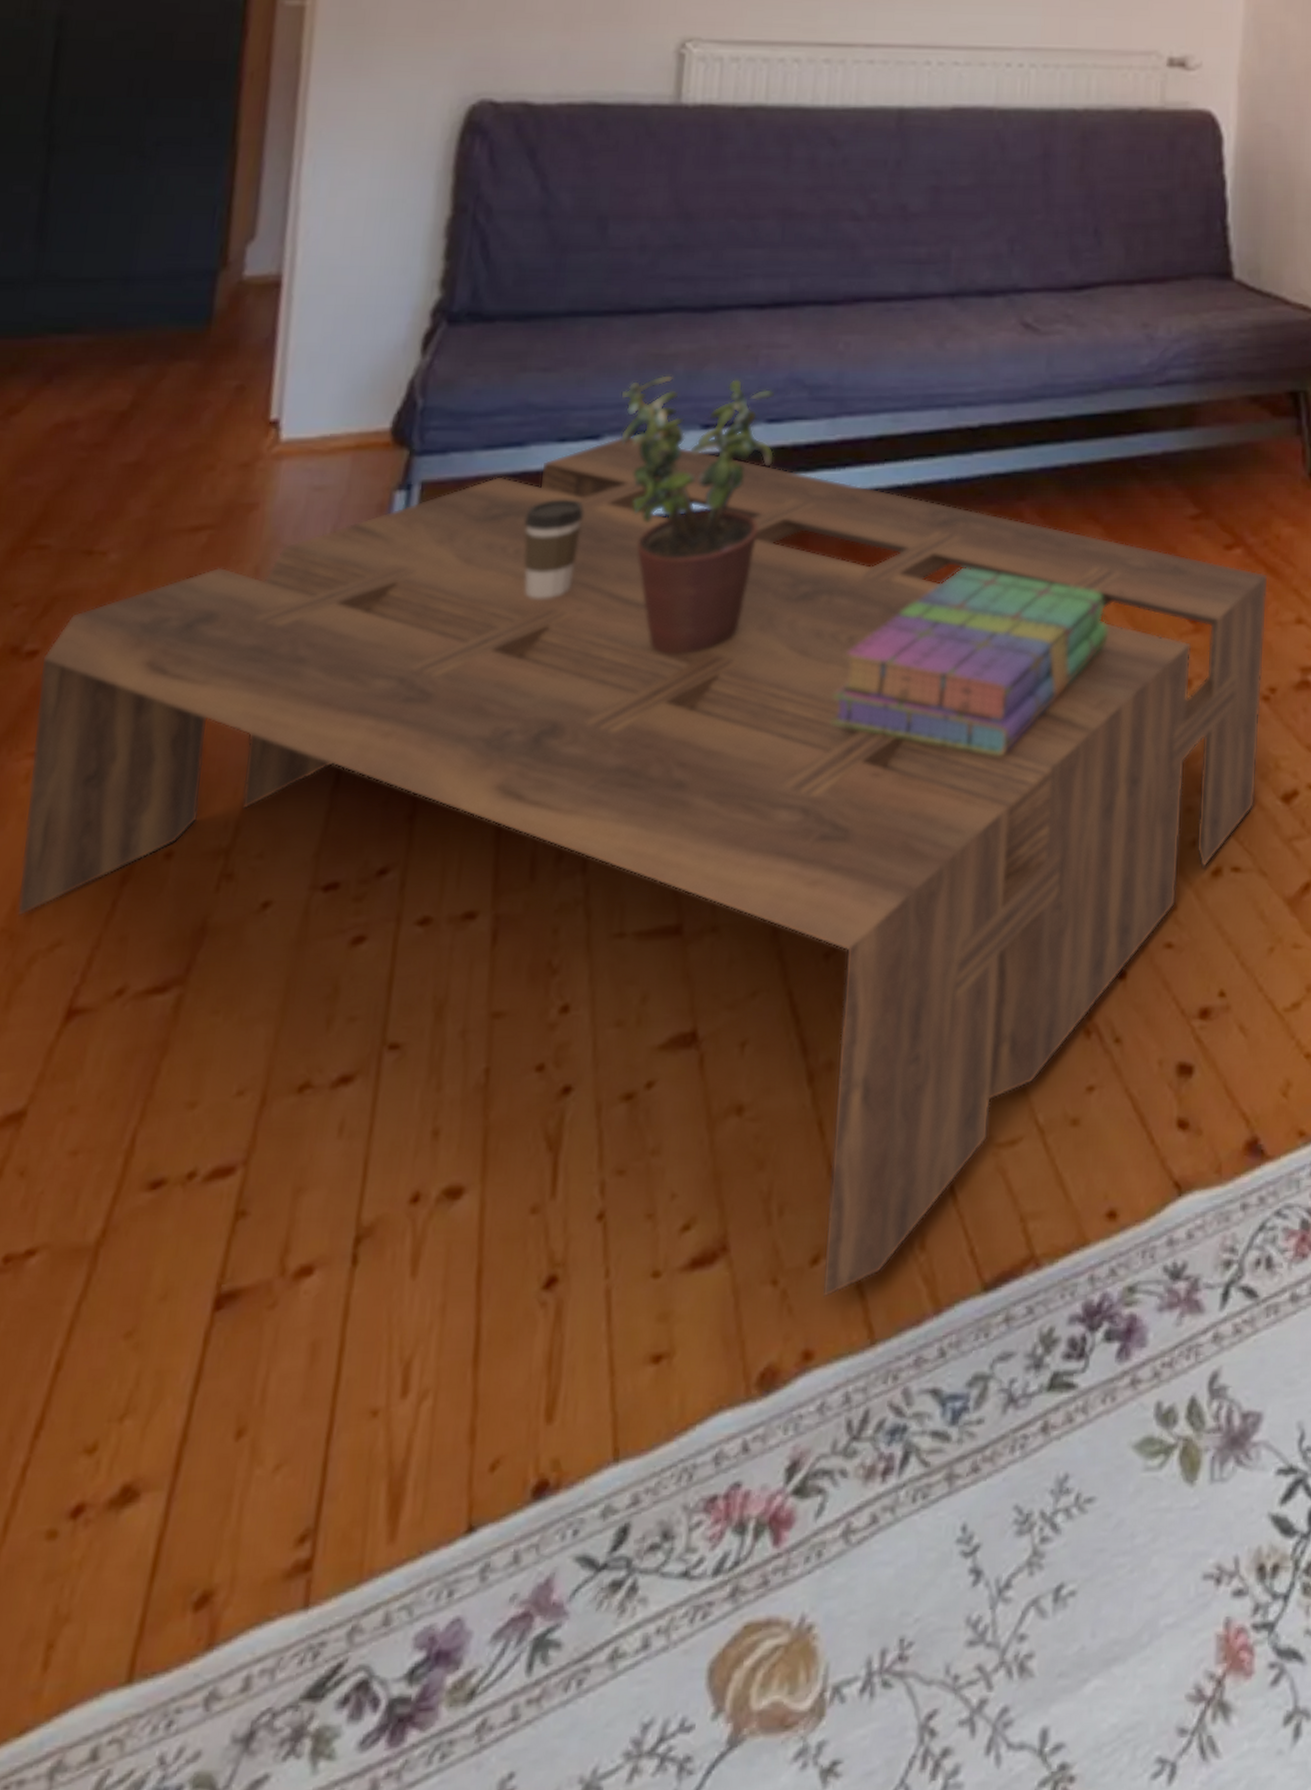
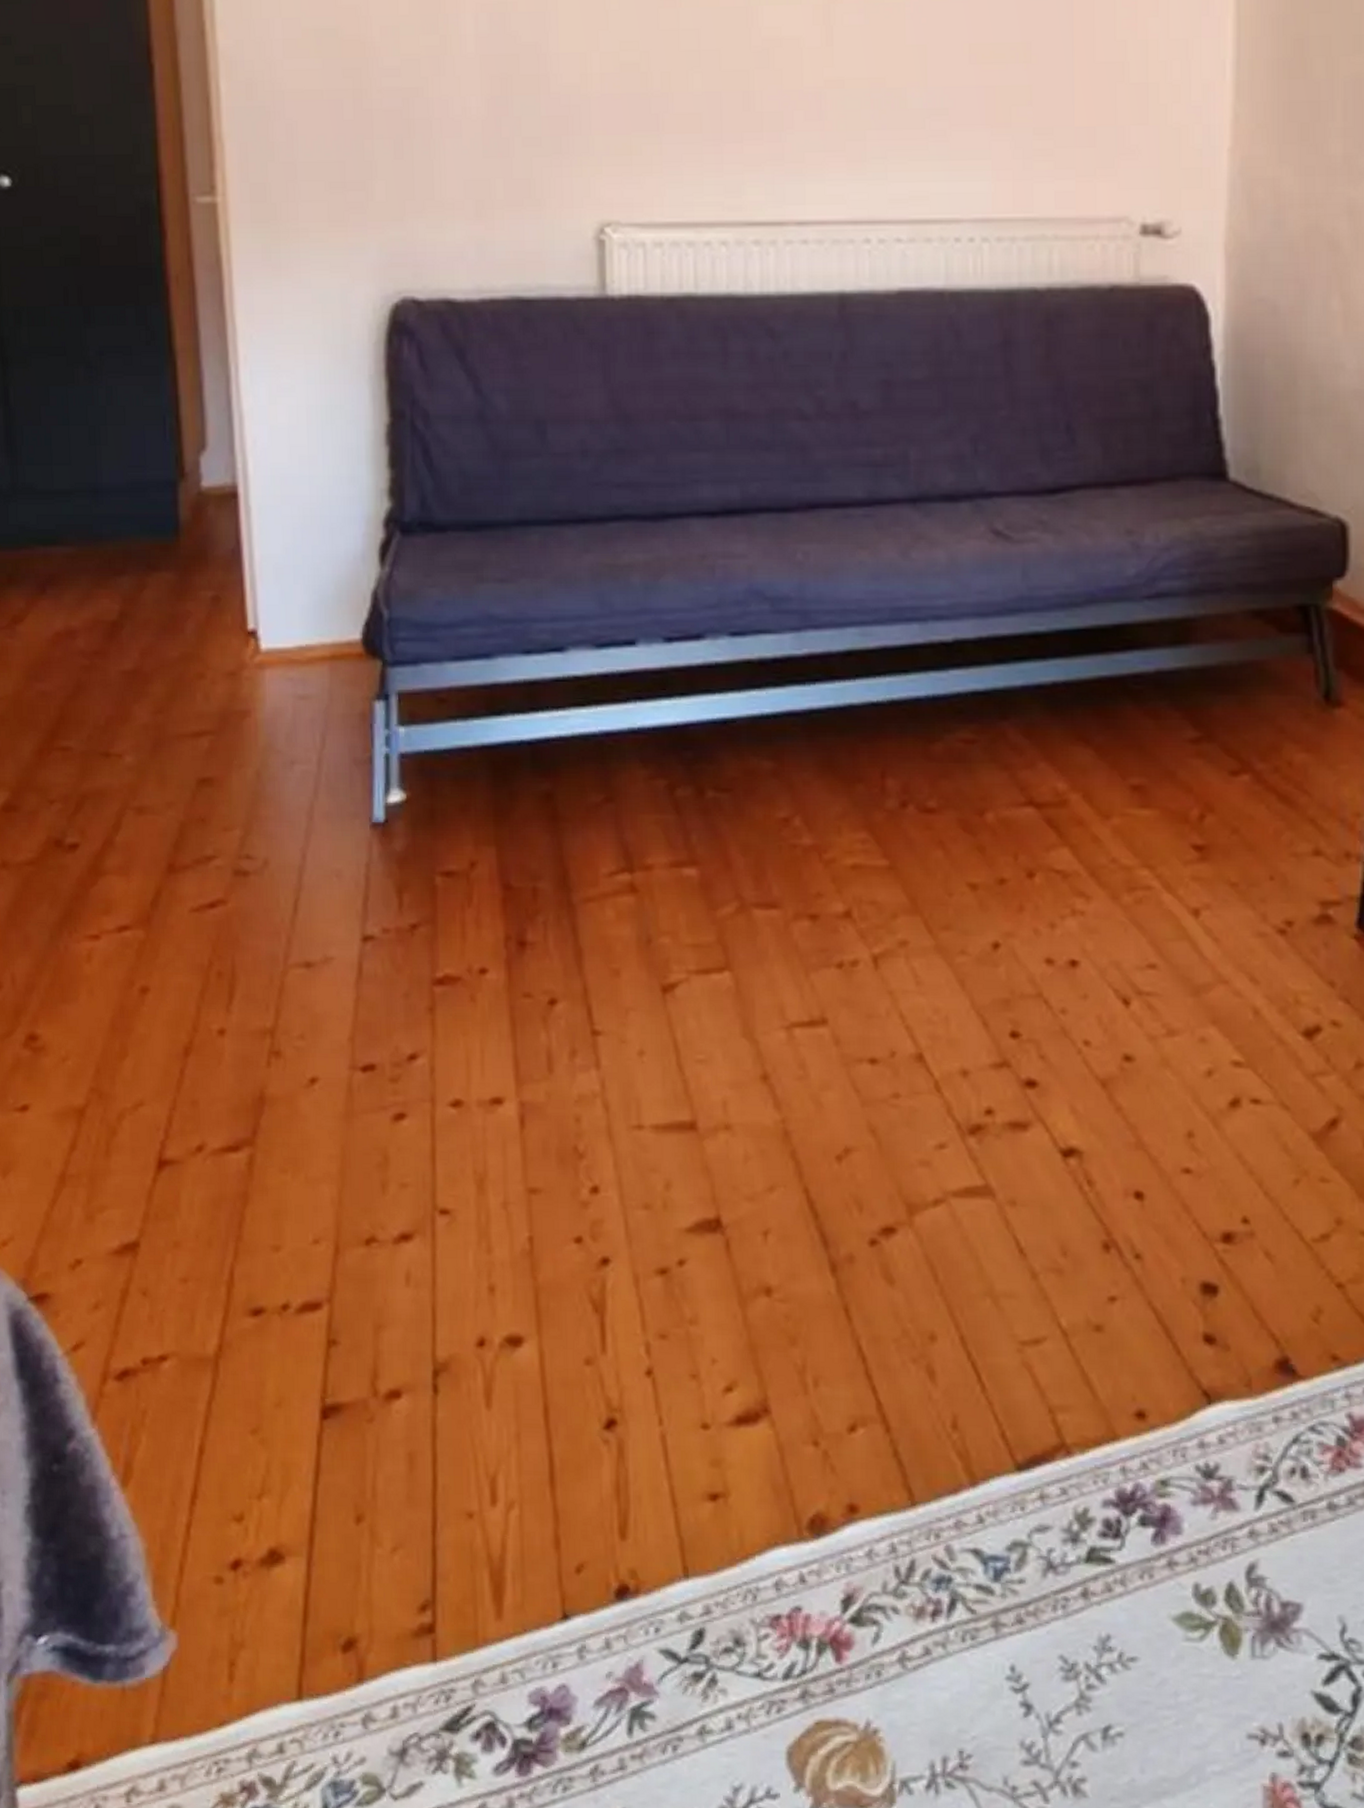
coffee table: present [16,437,1268,1298] -> none [82,649,1280,1461]
coffee cup: present [524,499,585,599] -> none [501,711,558,809]
potted plant: present [620,374,776,654] -> none [579,585,741,866]
books: present [832,567,1109,756] -> none [824,787,1106,978]

